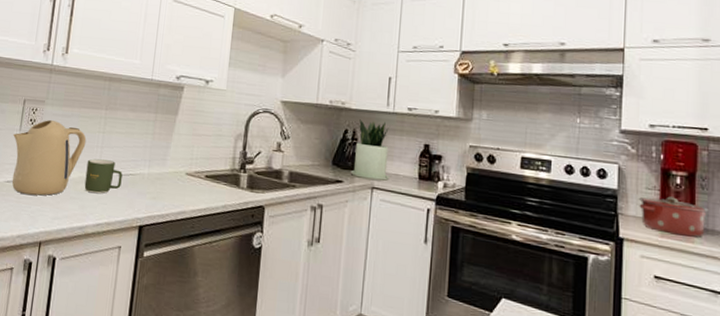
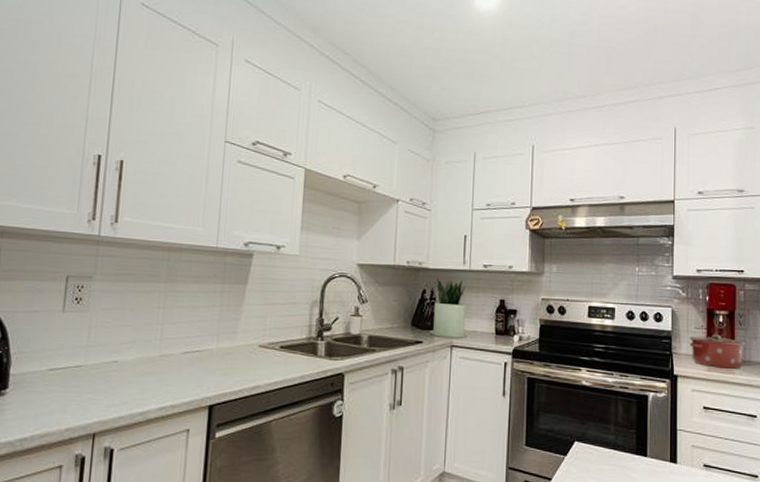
kettle: present [12,120,87,196] -> none [55,298,144,382]
mug: present [84,158,123,194] -> none [144,337,188,375]

